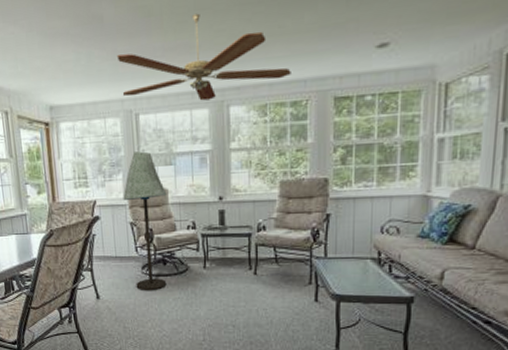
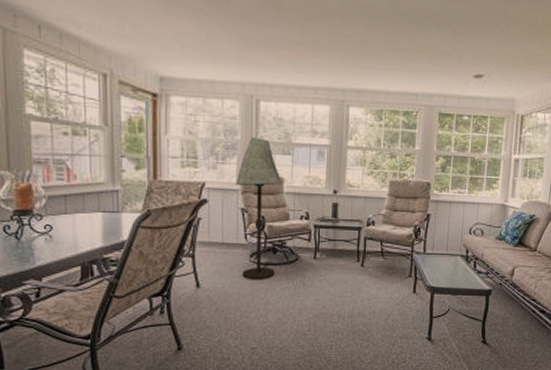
ceiling fan: present [116,13,291,101] -> none [241,15,405,98]

